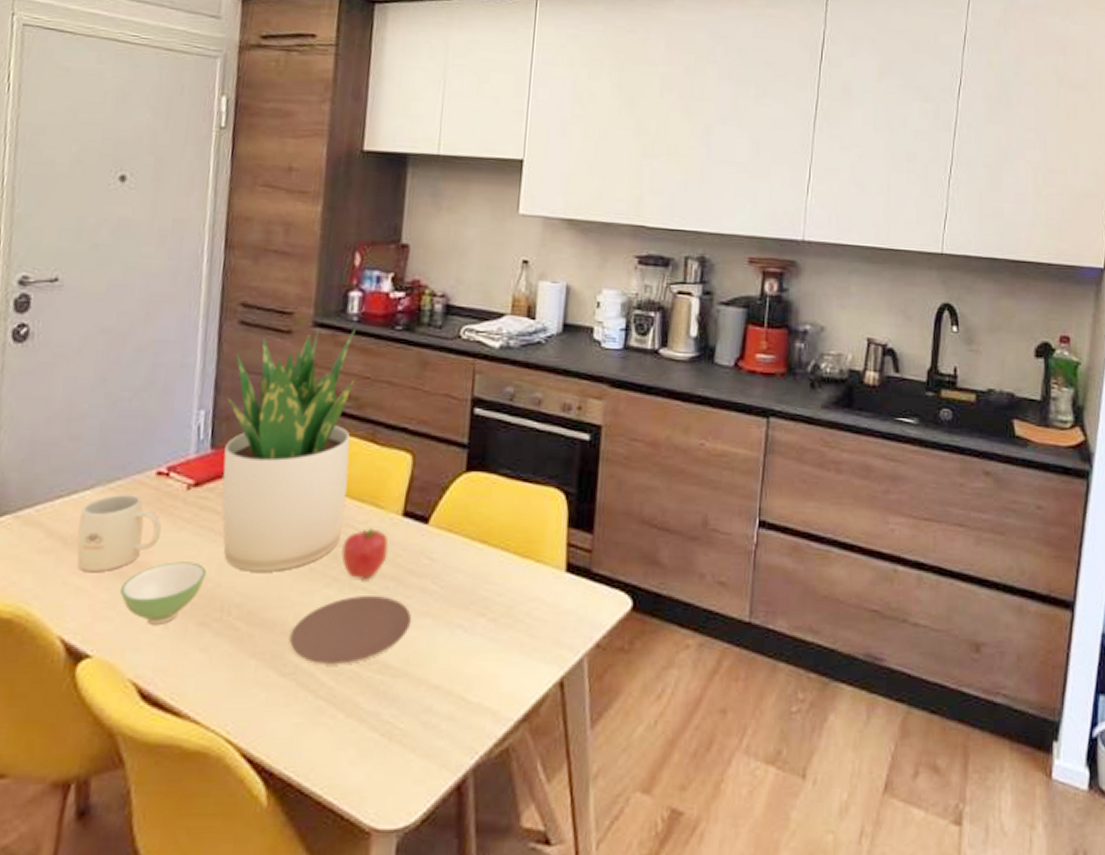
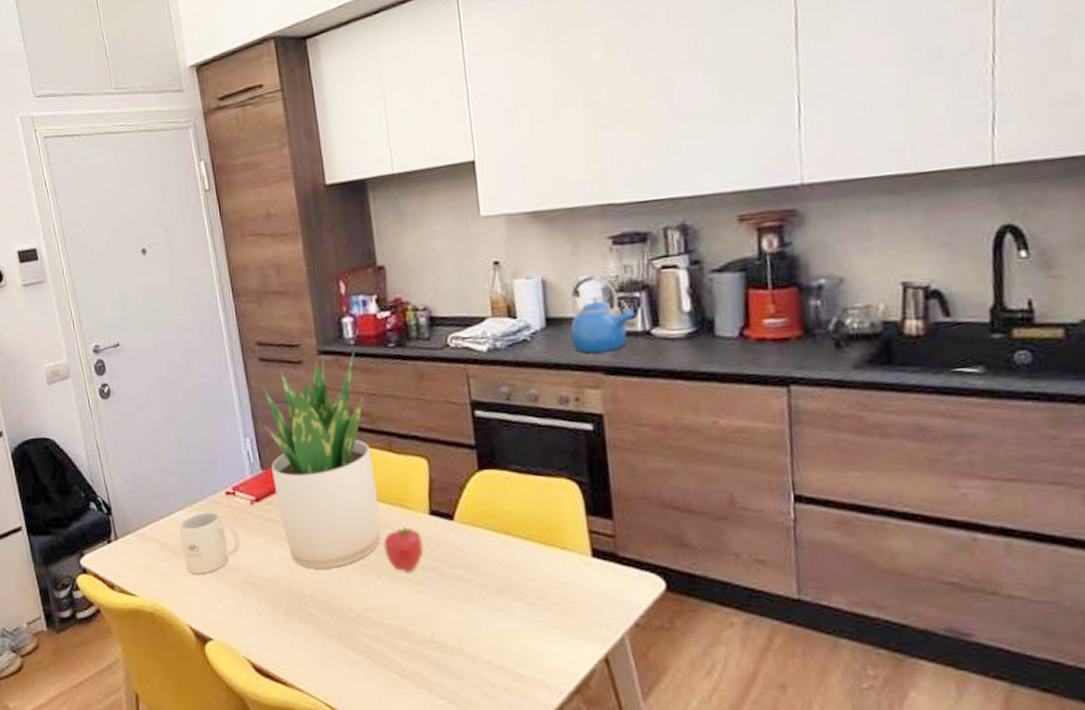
bowl: present [119,561,207,625] -> none [221,563,282,614]
plate: present [290,596,411,664] -> none [357,585,456,643]
kettle: none [585,289,648,365] -> present [571,275,636,354]

